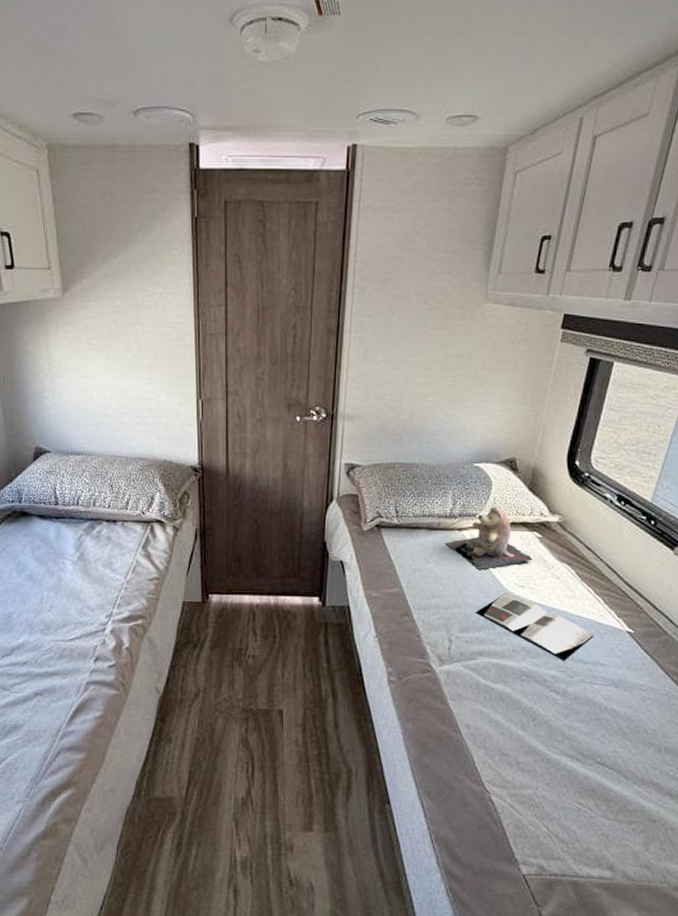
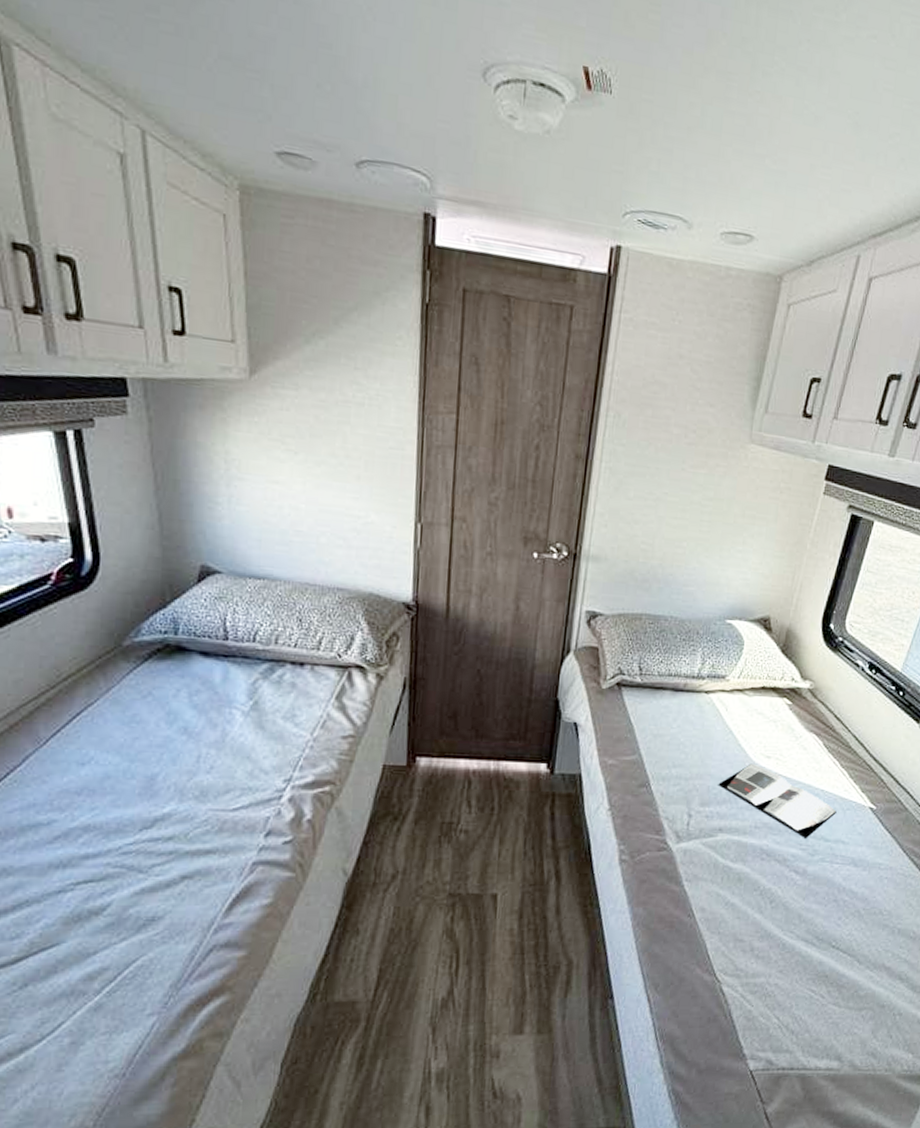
stuffed animal: present [445,507,533,572] -> none [691,668,781,740]

